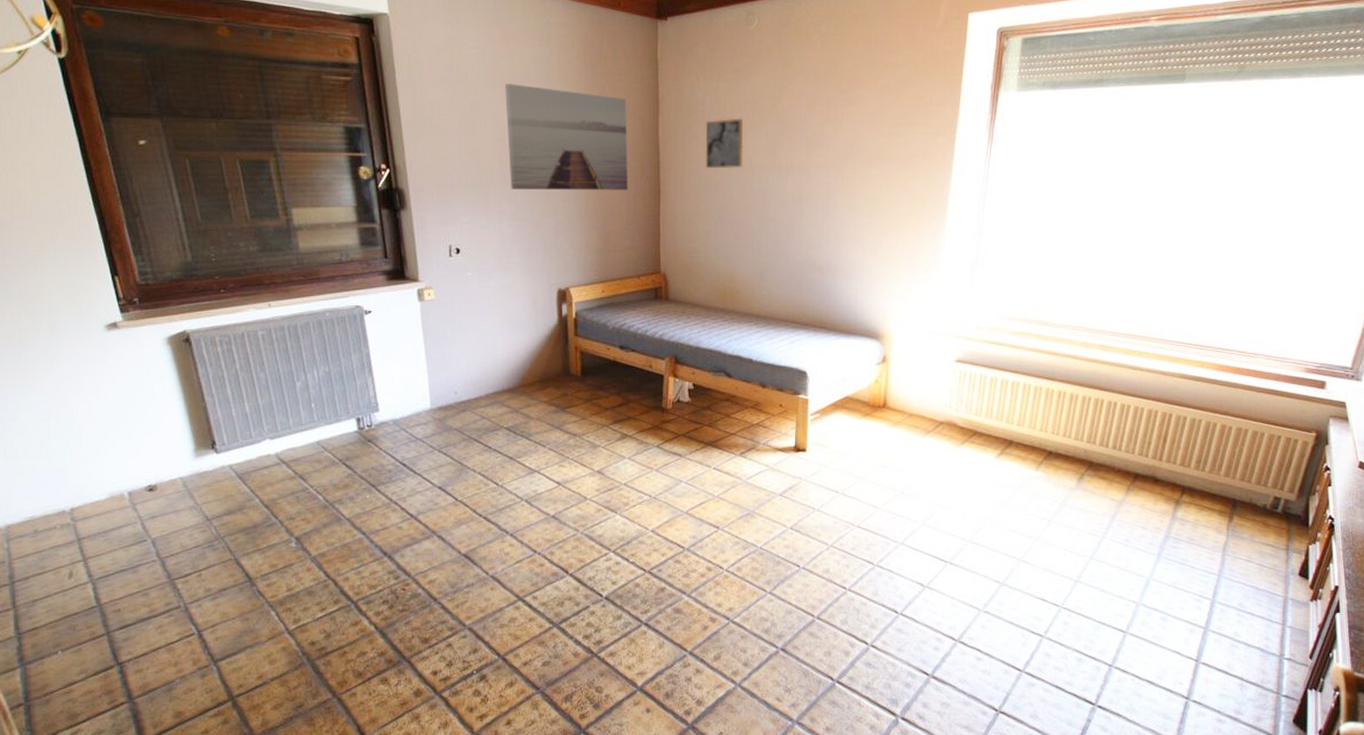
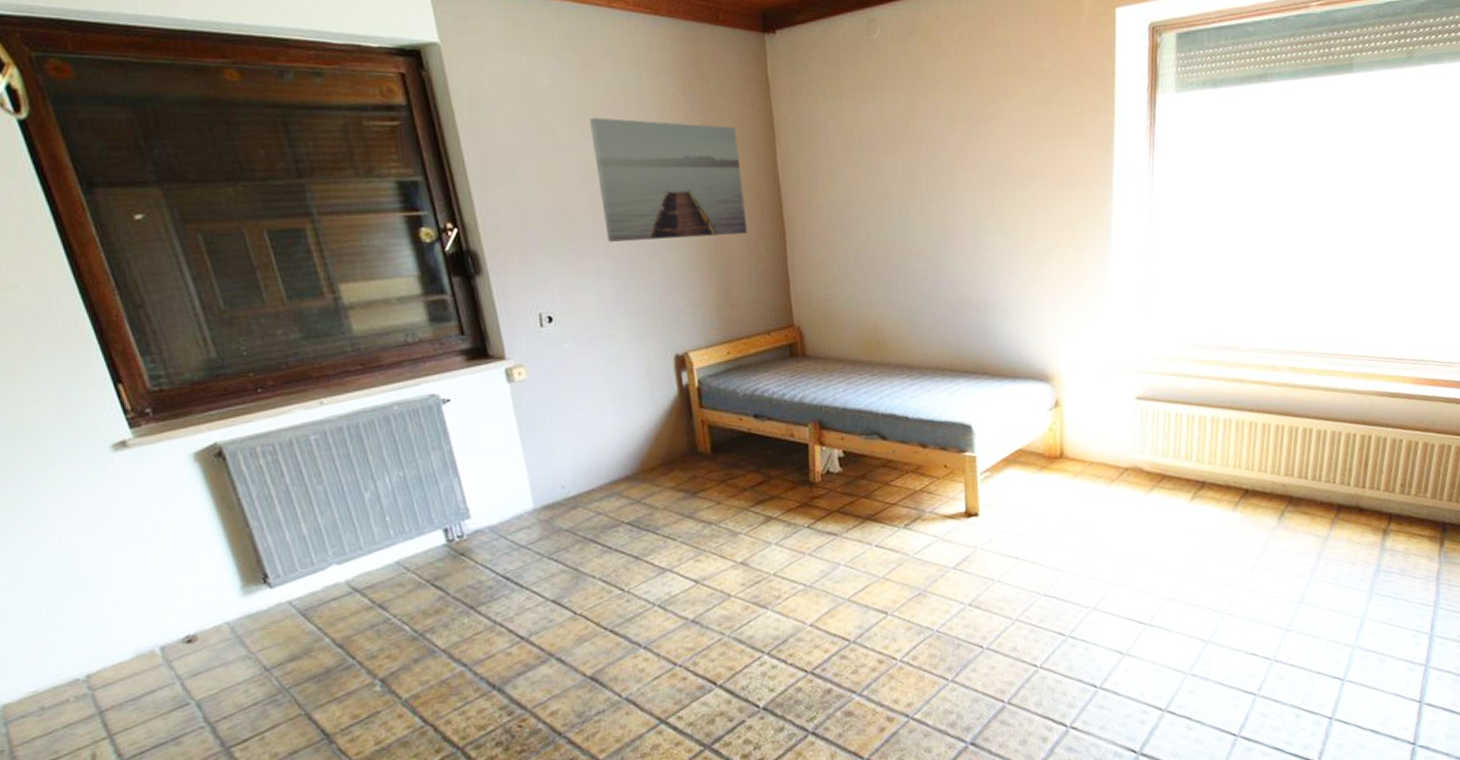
wall art: present [705,118,744,169] -> none [831,141,878,202]

